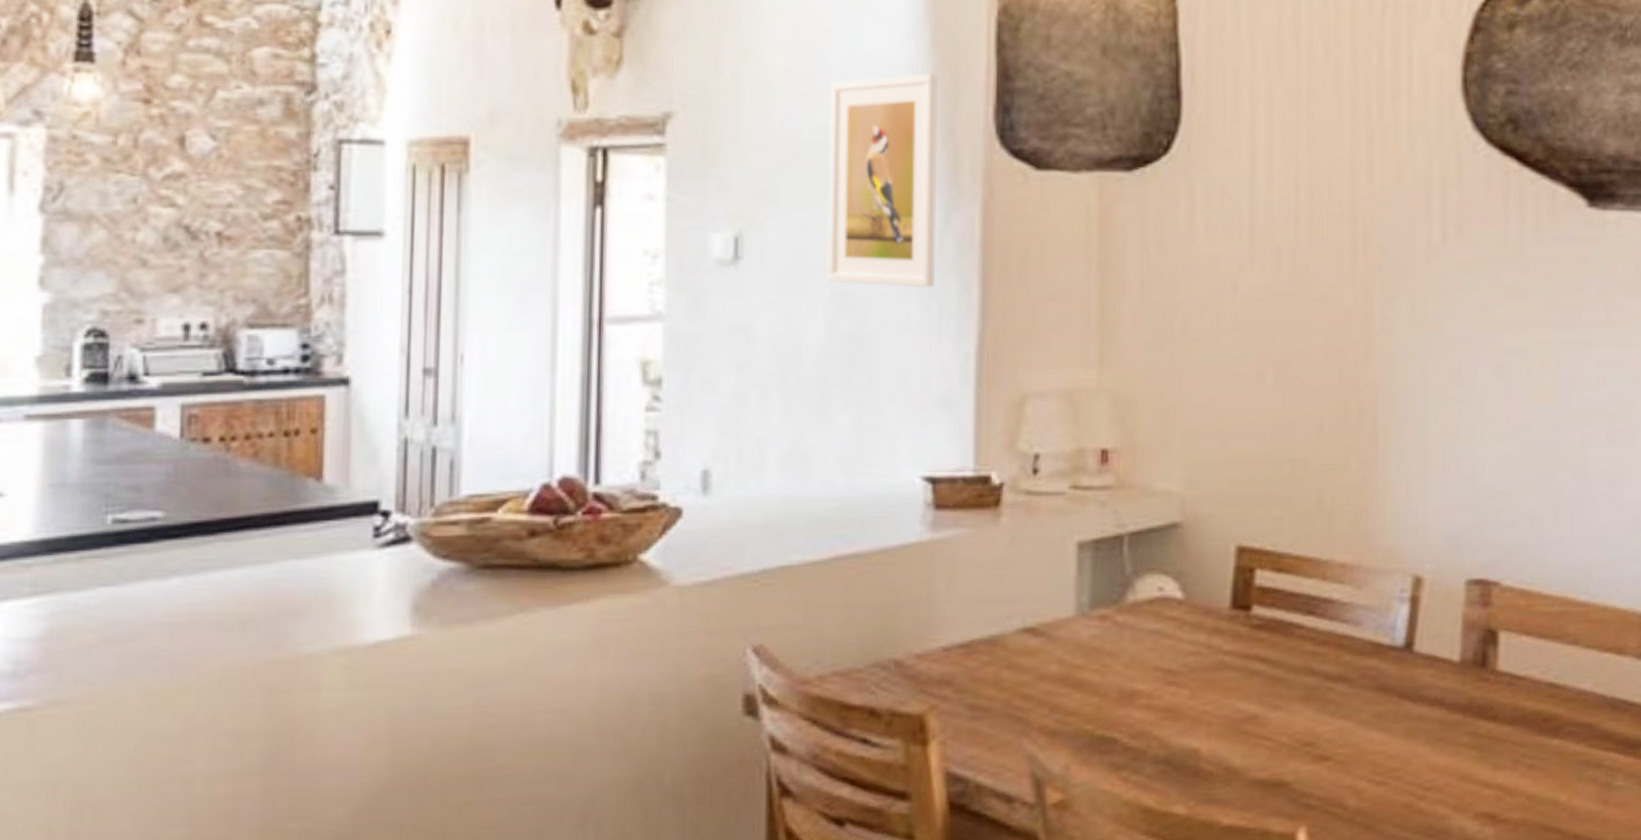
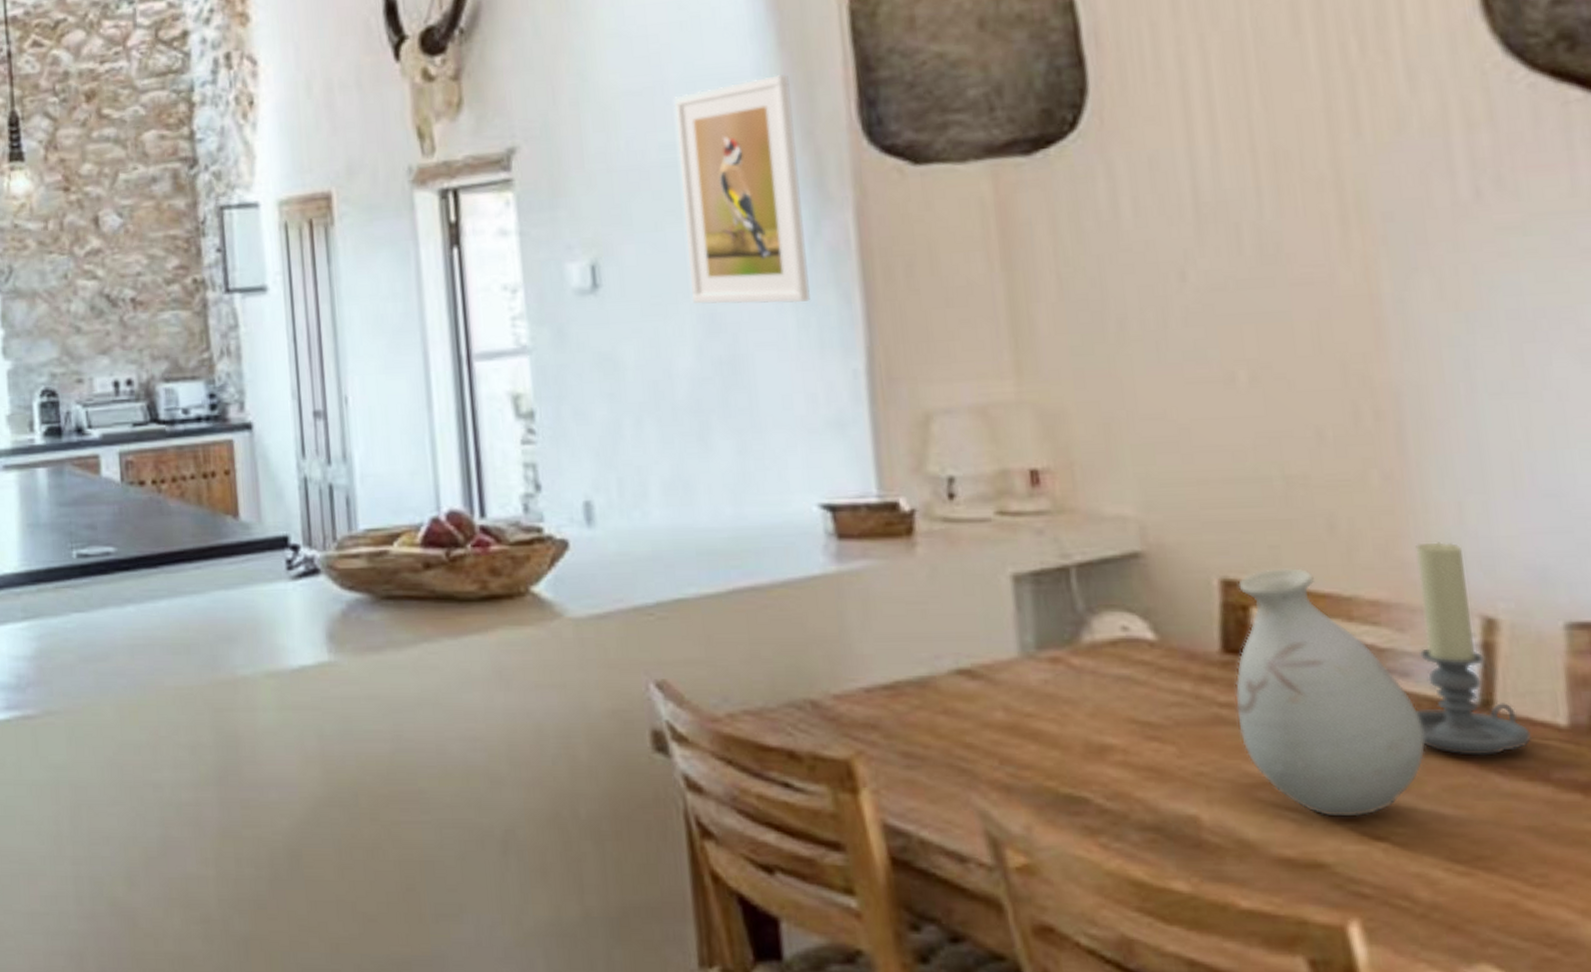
vase: none [1237,536,1366,743] -> present [1235,568,1426,817]
candle holder: none [1361,516,1436,688] -> present [1415,542,1533,756]

